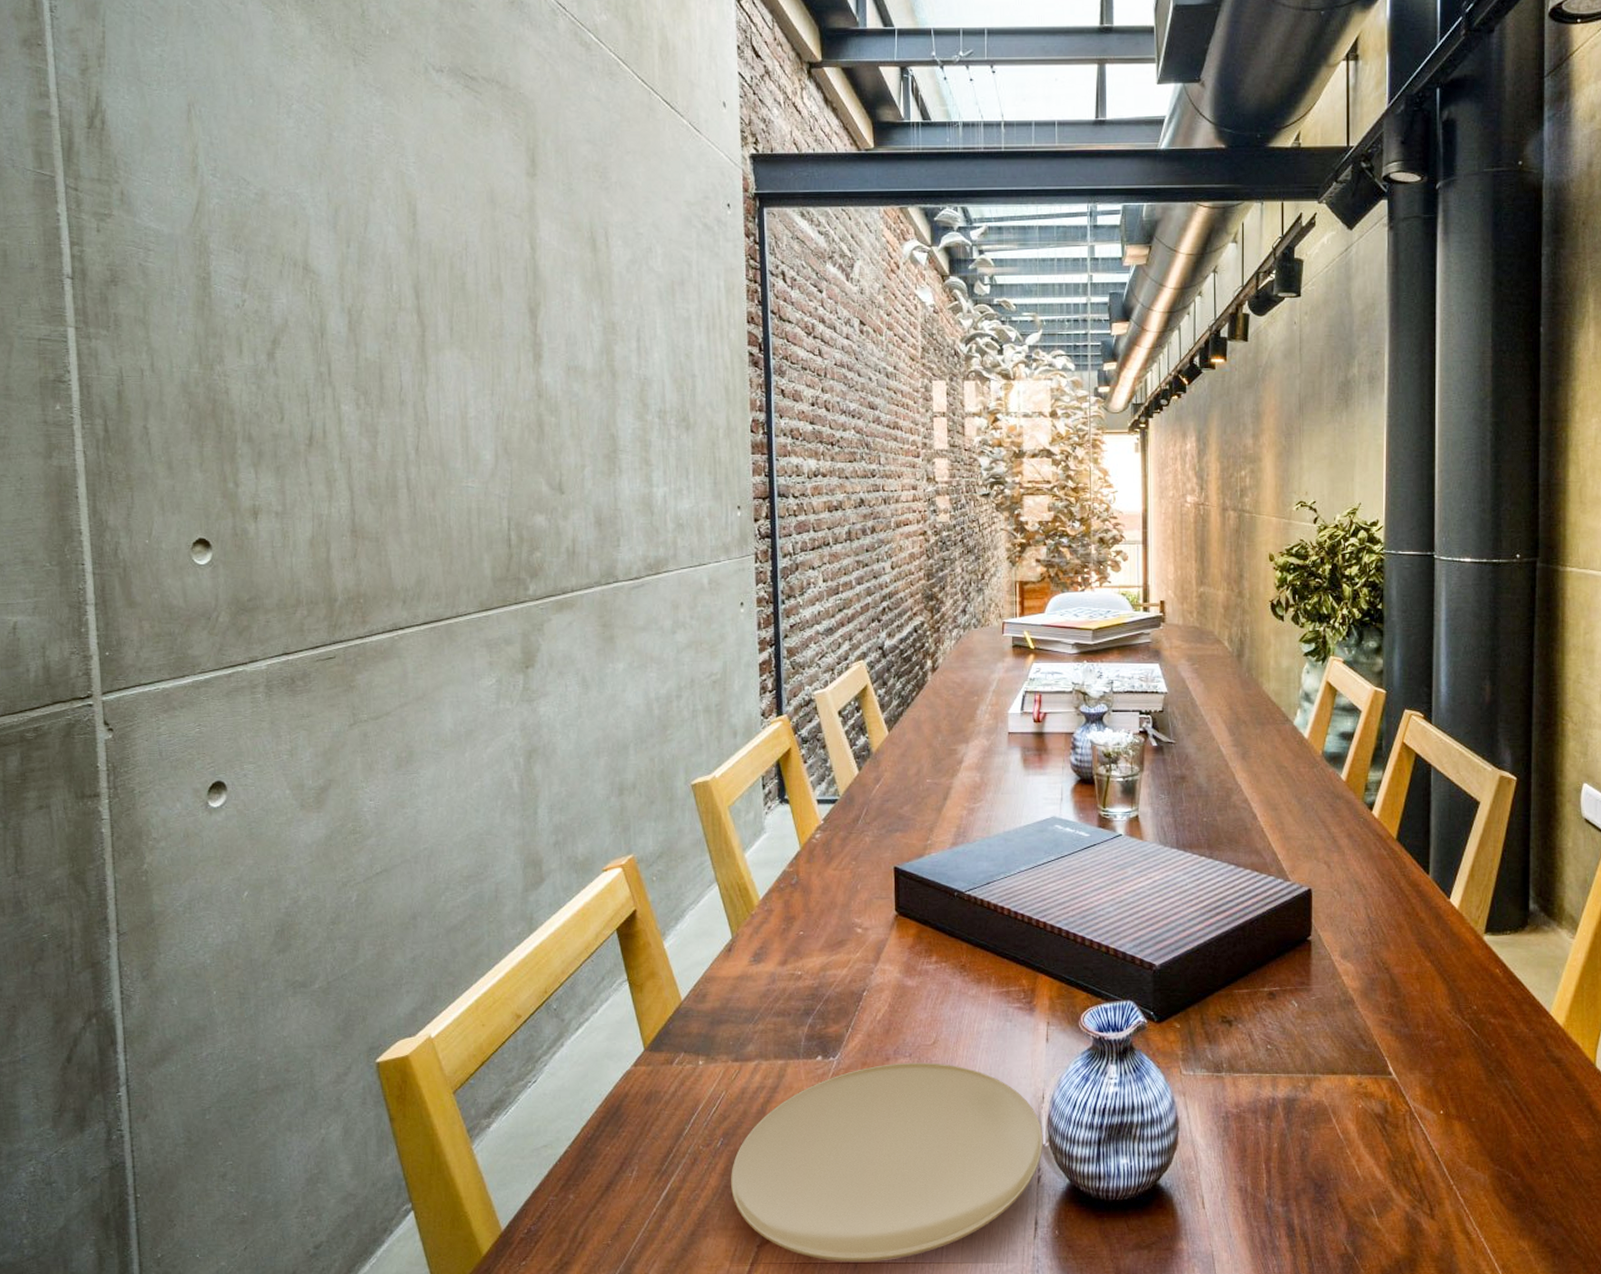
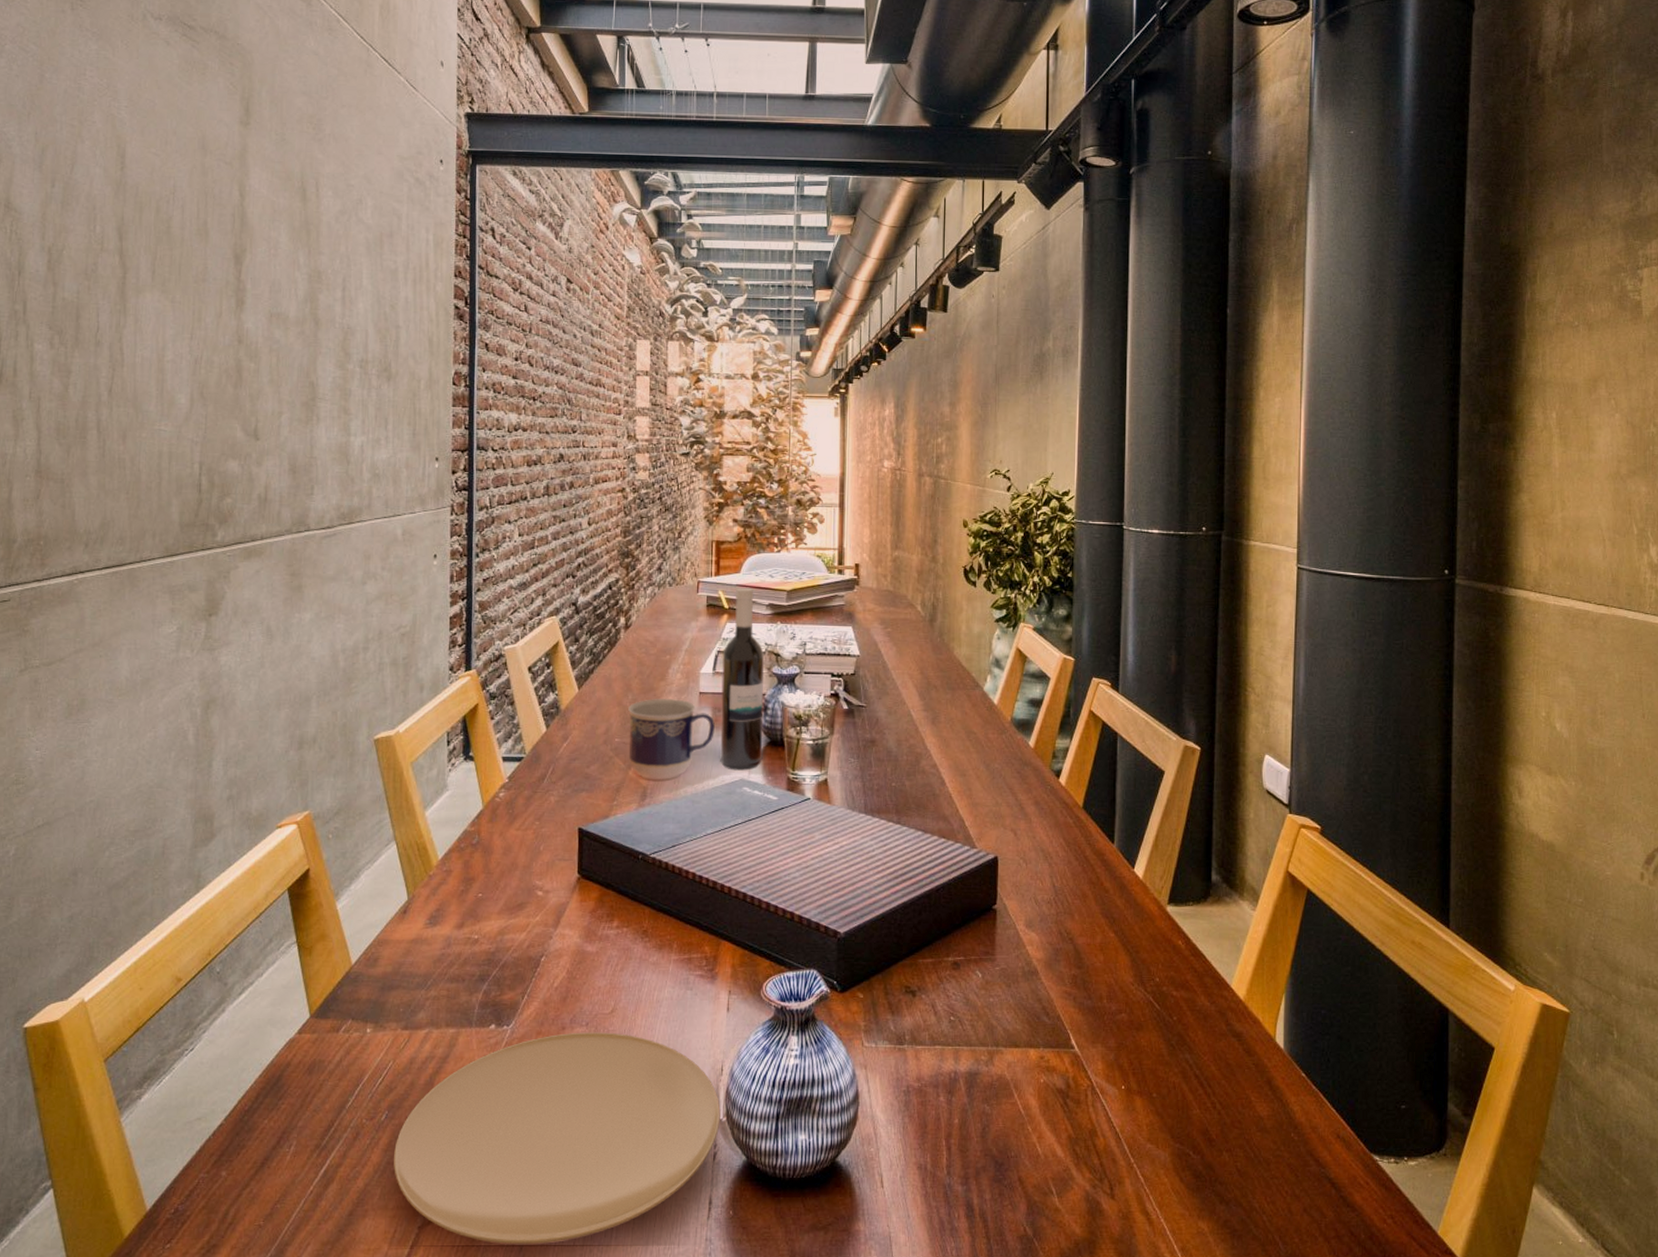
cup: none [938,739,1025,821] -> present [628,699,715,782]
wine bottle: none [1030,628,1072,809] -> present [720,588,764,771]

